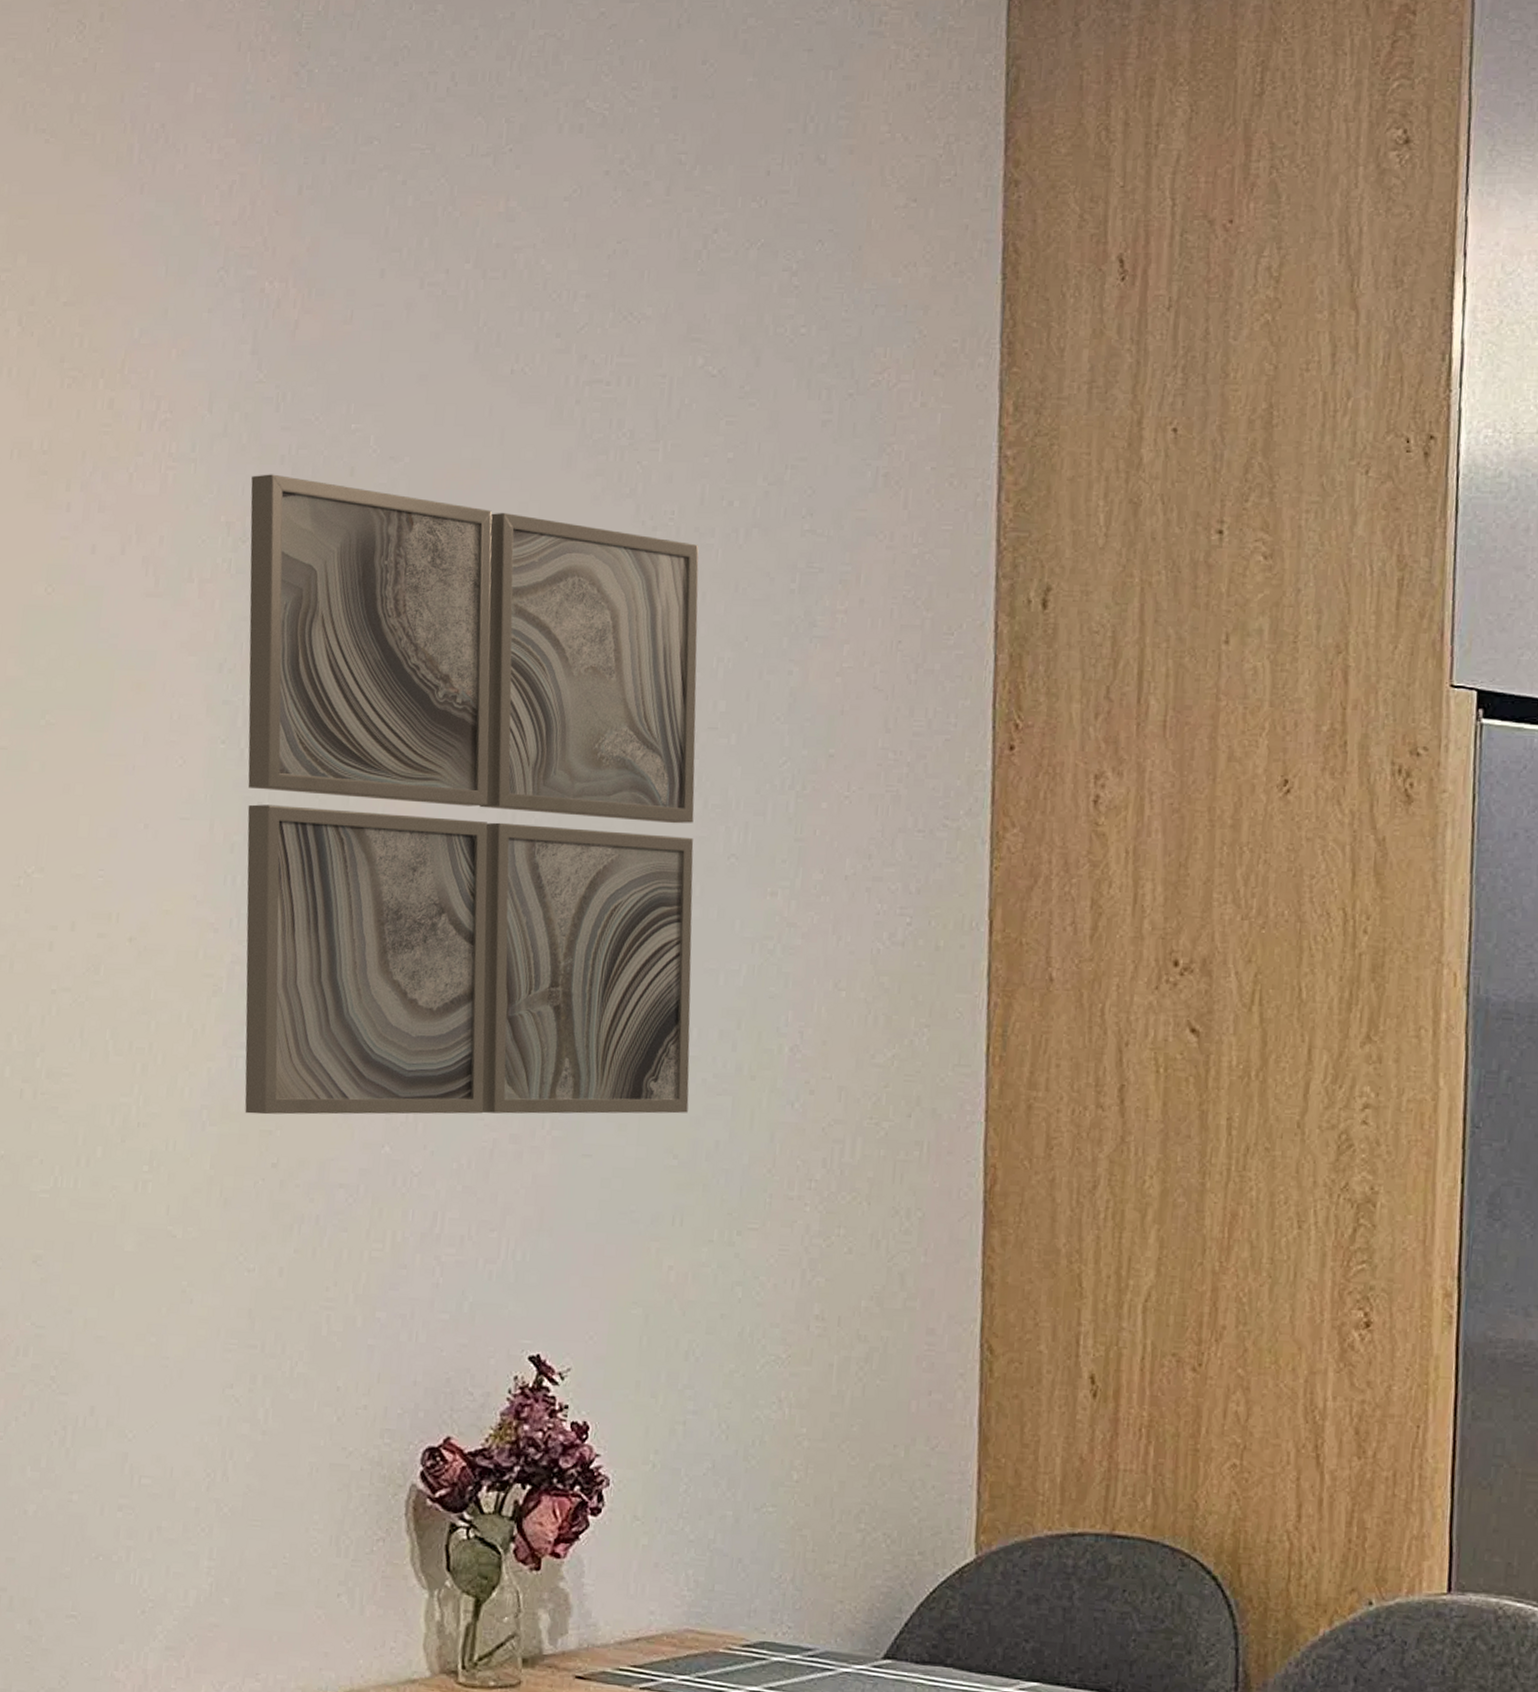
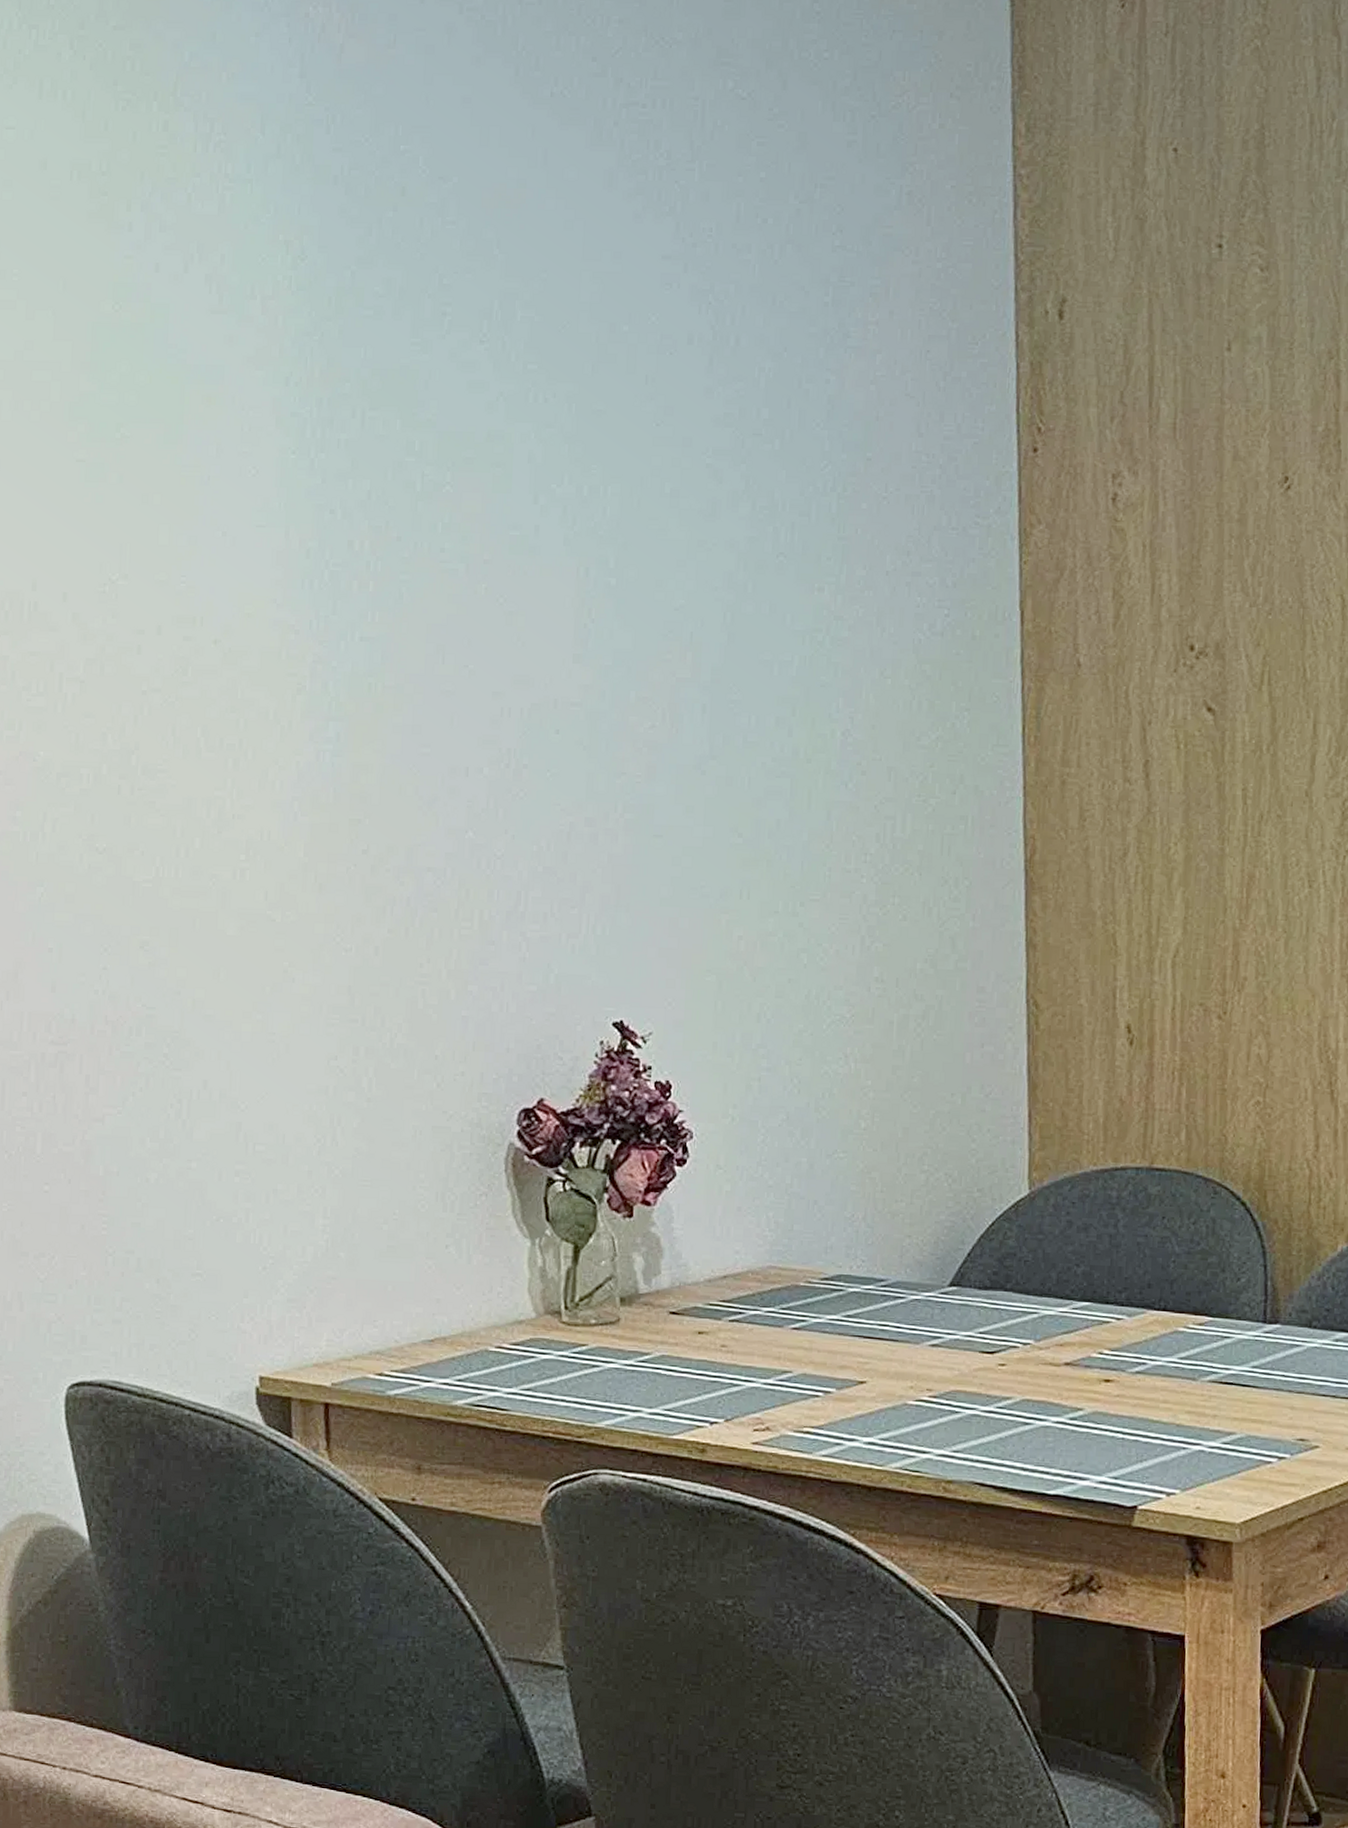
wall art: present [244,474,699,1115] -> none [306,194,751,805]

